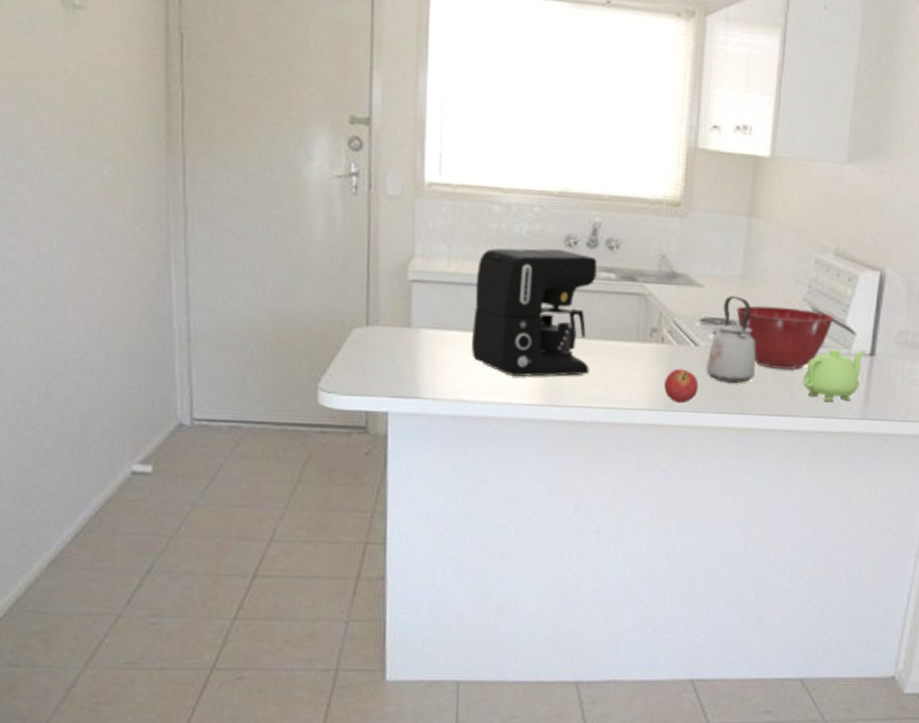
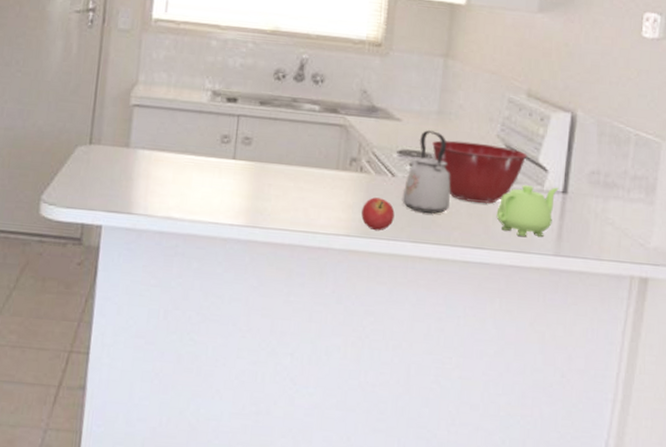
coffee maker: present [472,248,597,377] -> none [182,78,303,200]

